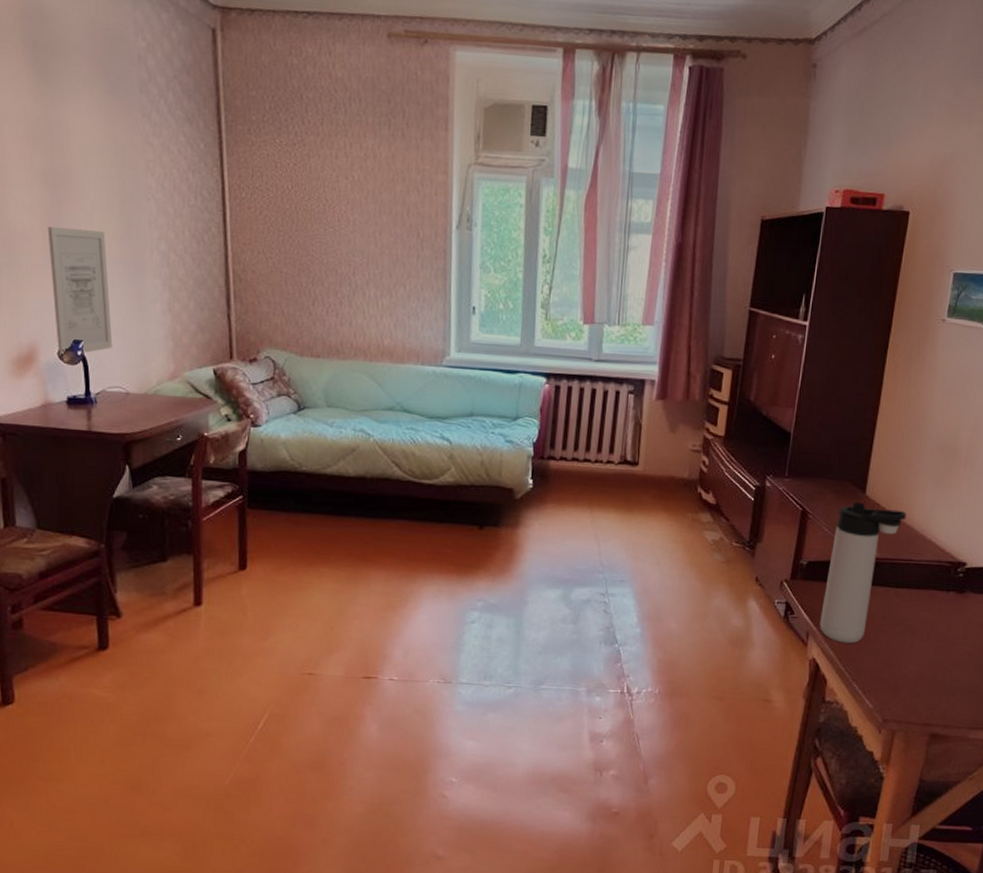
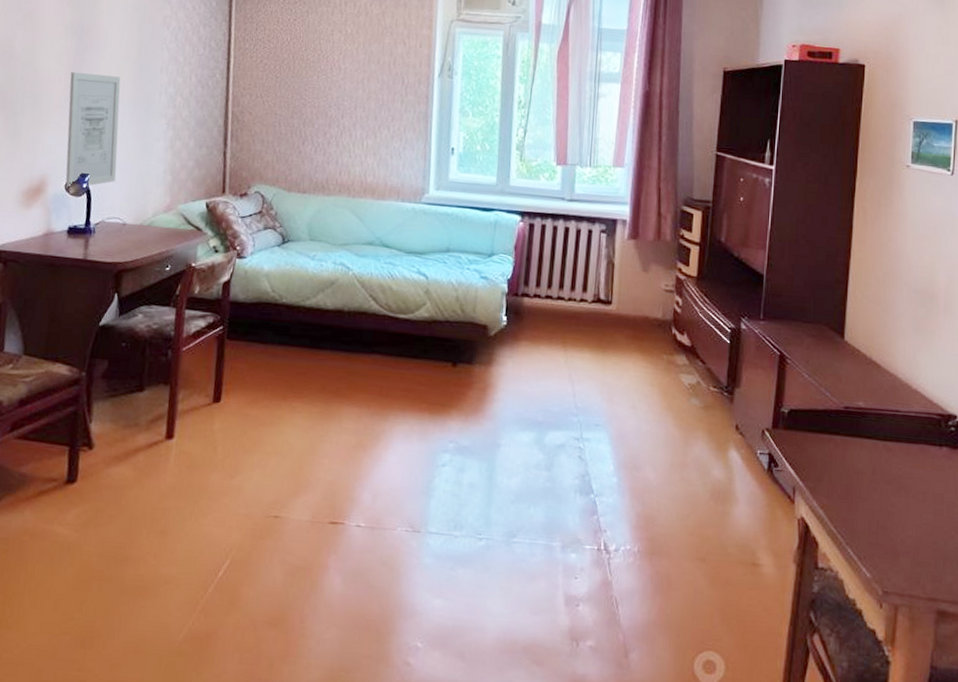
thermos bottle: present [819,502,906,644] -> none [806,347,888,502]

